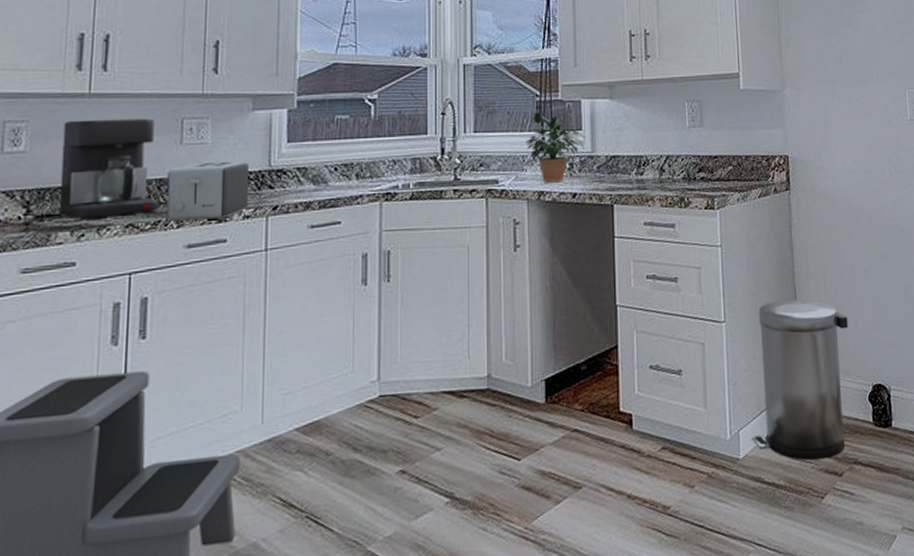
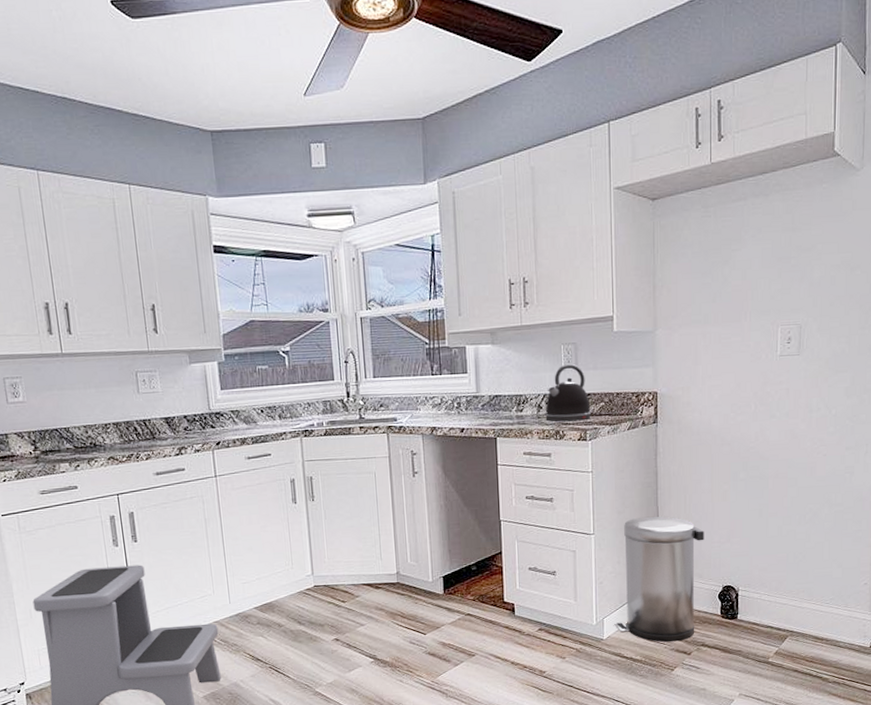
coffee maker: present [59,118,160,220] -> none [47,372,130,454]
toaster: present [166,162,250,223] -> none [132,406,198,456]
potted plant: present [525,112,587,183] -> none [418,358,472,420]
kettle: none [668,122,719,188] -> present [545,363,591,422]

